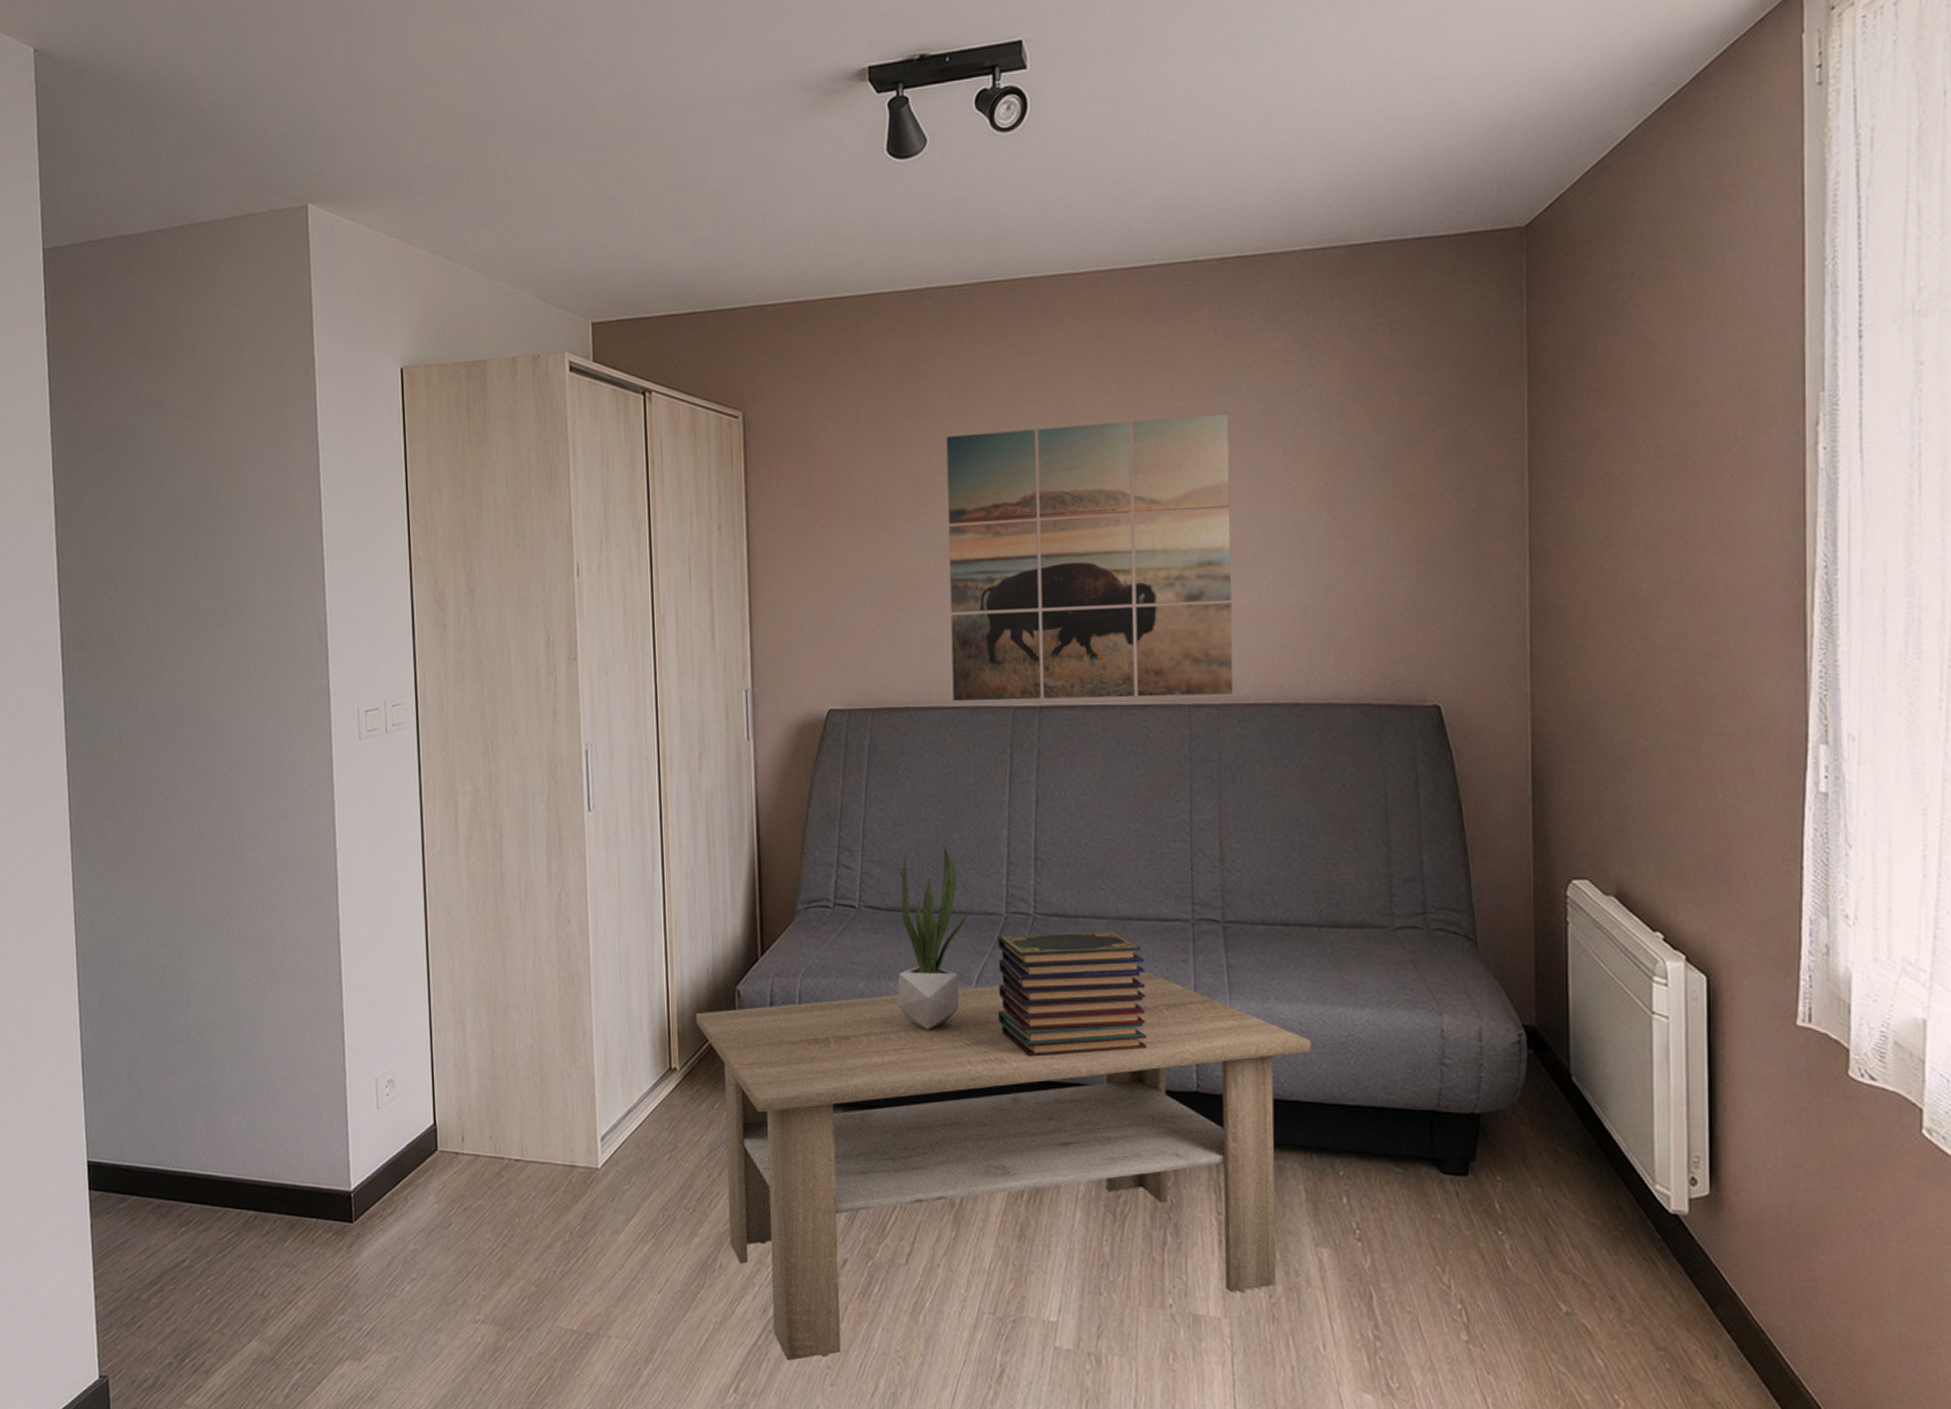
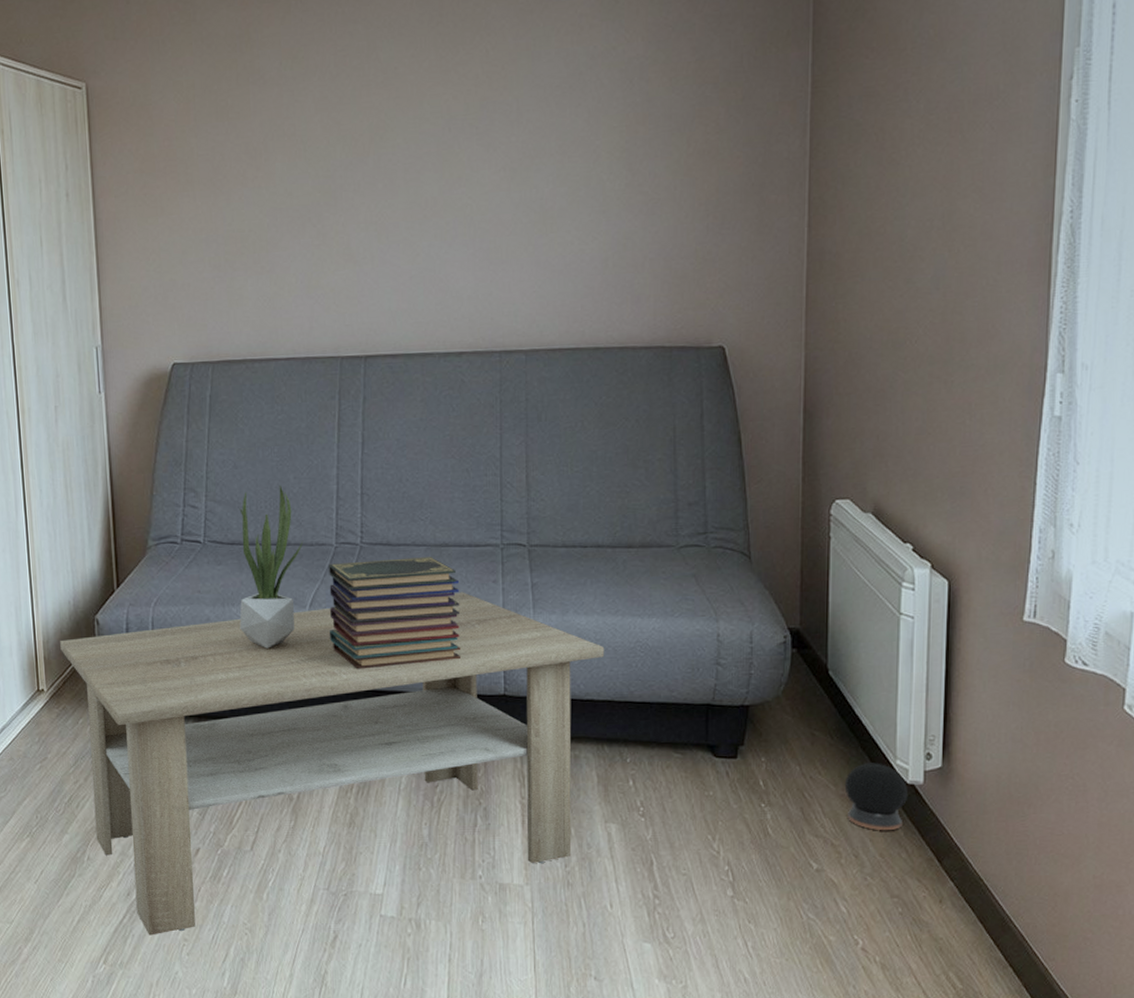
wall art: present [946,413,1234,701] -> none [277,77,540,352]
speaker: none [1595,1187,1672,1268] -> present [844,763,909,830]

